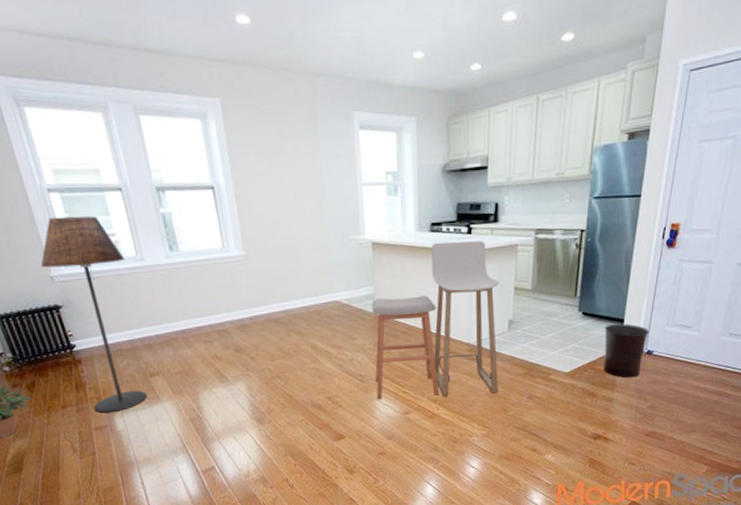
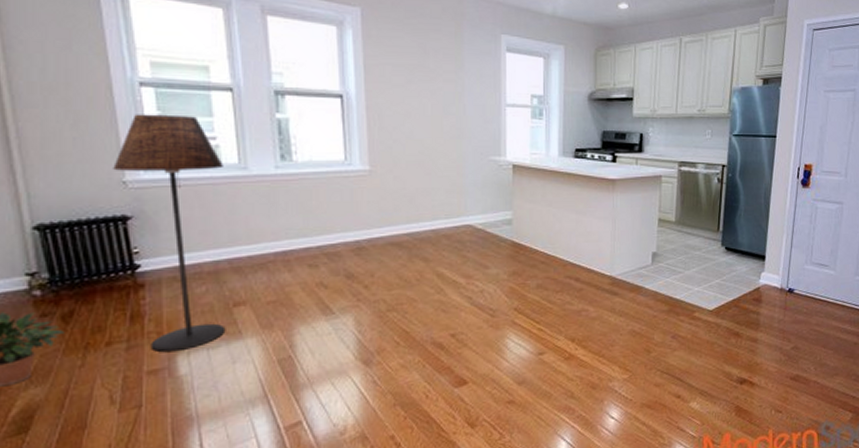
stool: present [372,295,439,399] -> none [507,223,579,337]
bar stool: present [431,240,499,396] -> none [574,168,643,335]
waste bin: present [604,324,649,378] -> none [747,260,789,317]

